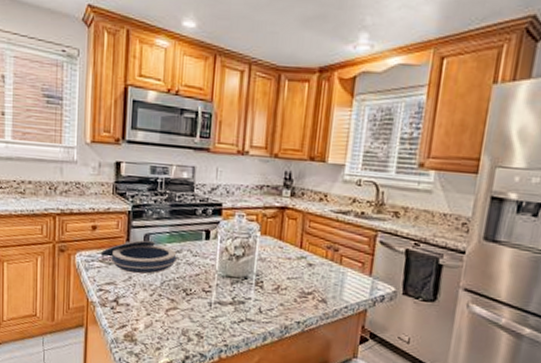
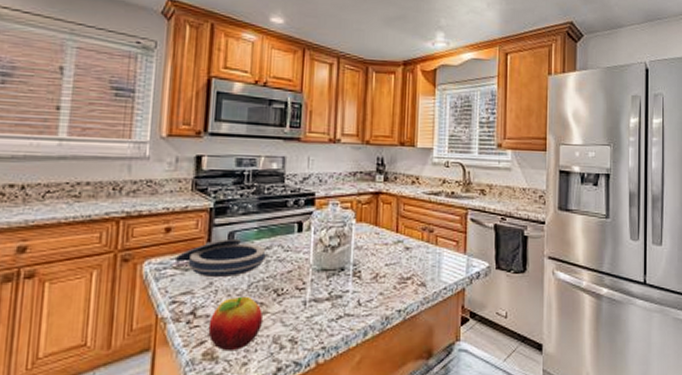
fruit: none [128,291,174,337] -> present [208,296,264,352]

